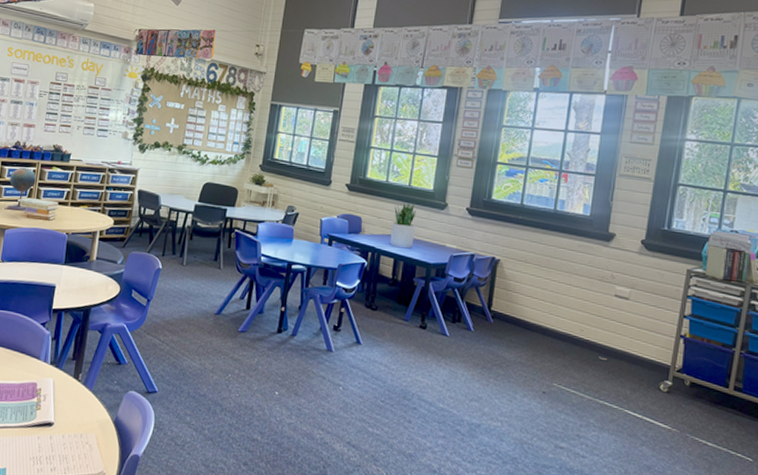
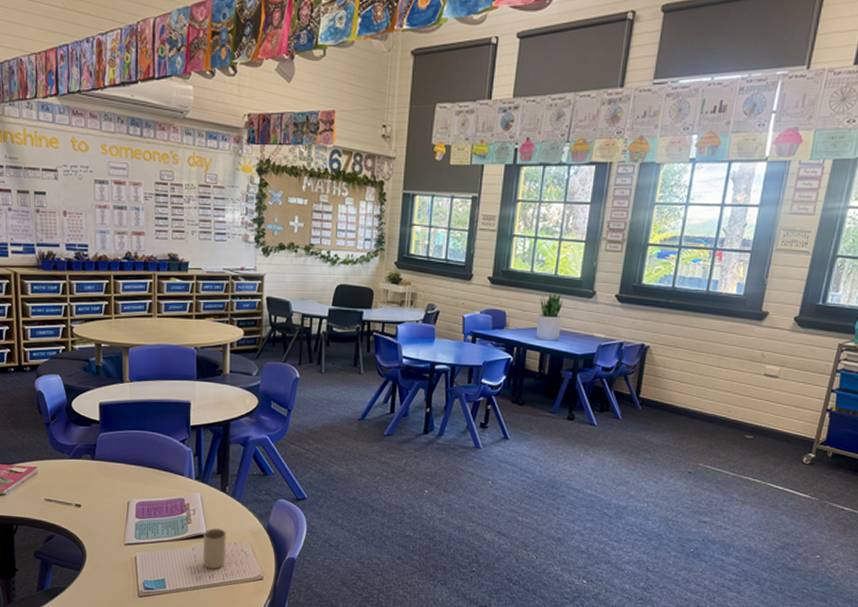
globe: present [4,167,36,212] -> none [124,280,154,328]
books: present [17,197,59,222] -> none [137,312,182,337]
cup: none [46,417,74,462] -> present [202,529,226,569]

